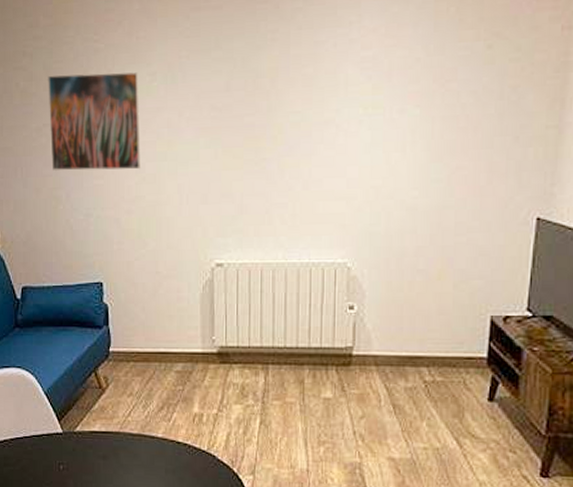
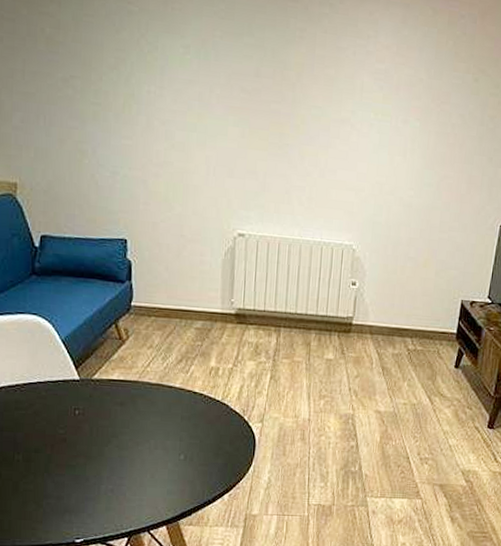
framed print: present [48,72,141,171] -> none [76,27,173,136]

